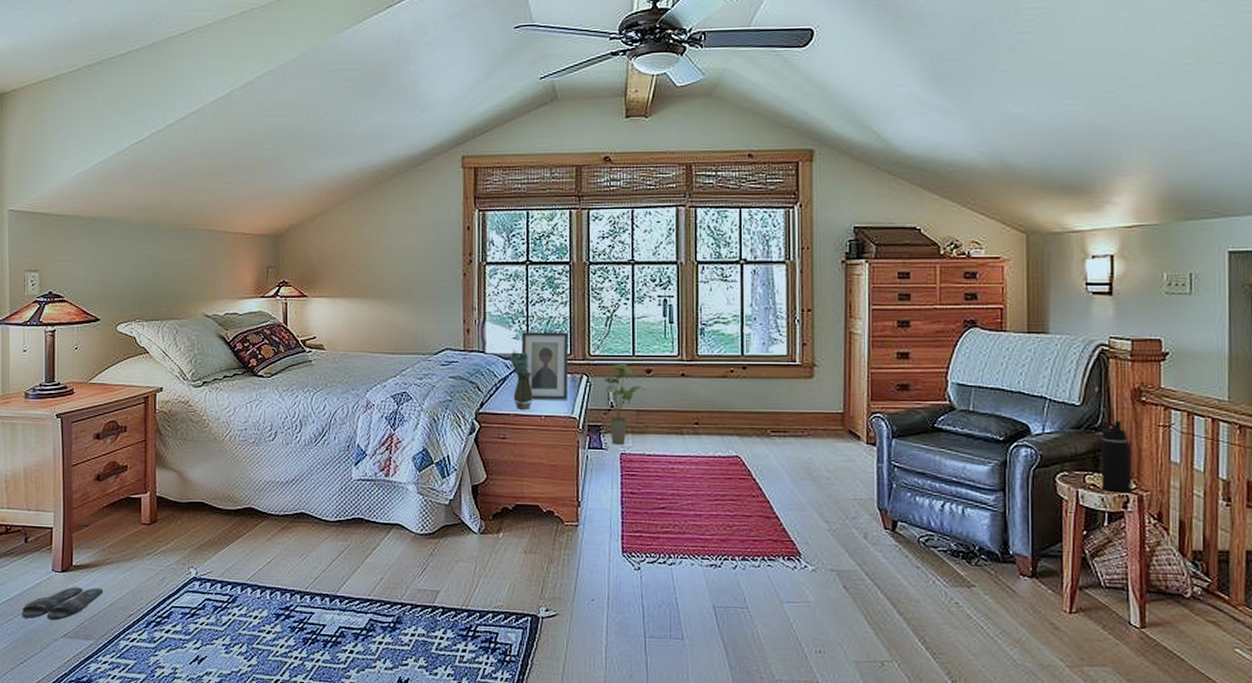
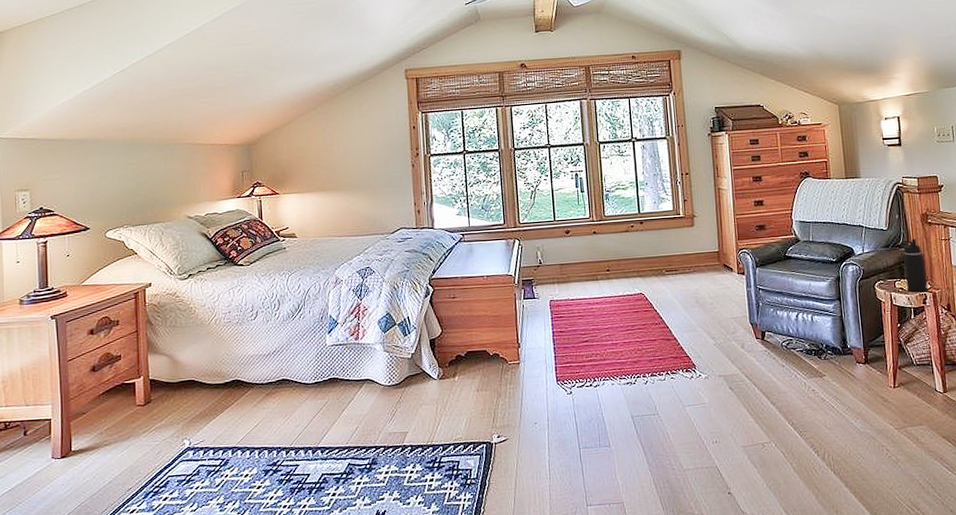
slippers: present [22,587,104,620] -> none [23,468,103,505]
vase: present [510,349,533,409] -> none [455,223,476,273]
picture frame: present [521,332,569,400] -> none [463,206,504,263]
house plant: present [603,363,644,444] -> none [532,227,565,294]

